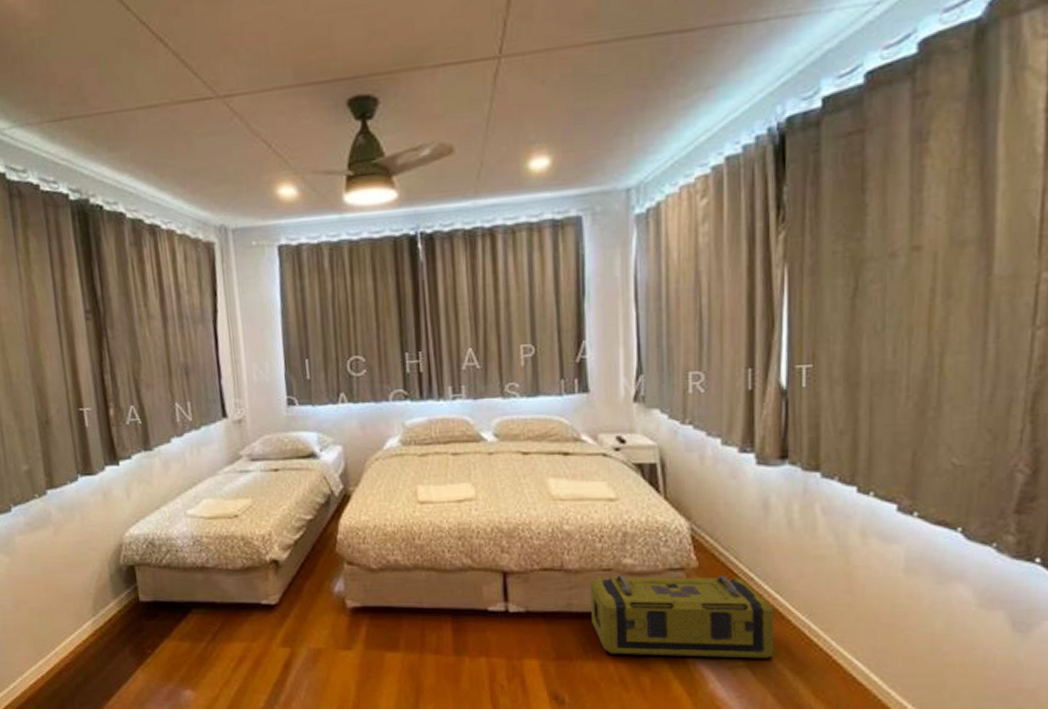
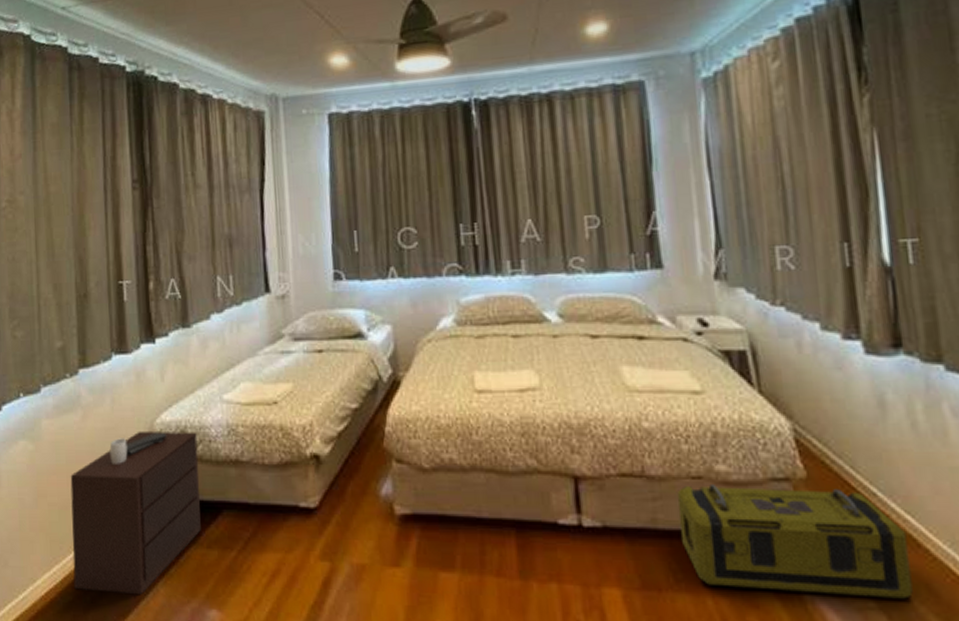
nightstand: none [47,543,173,681] -> present [70,431,201,595]

